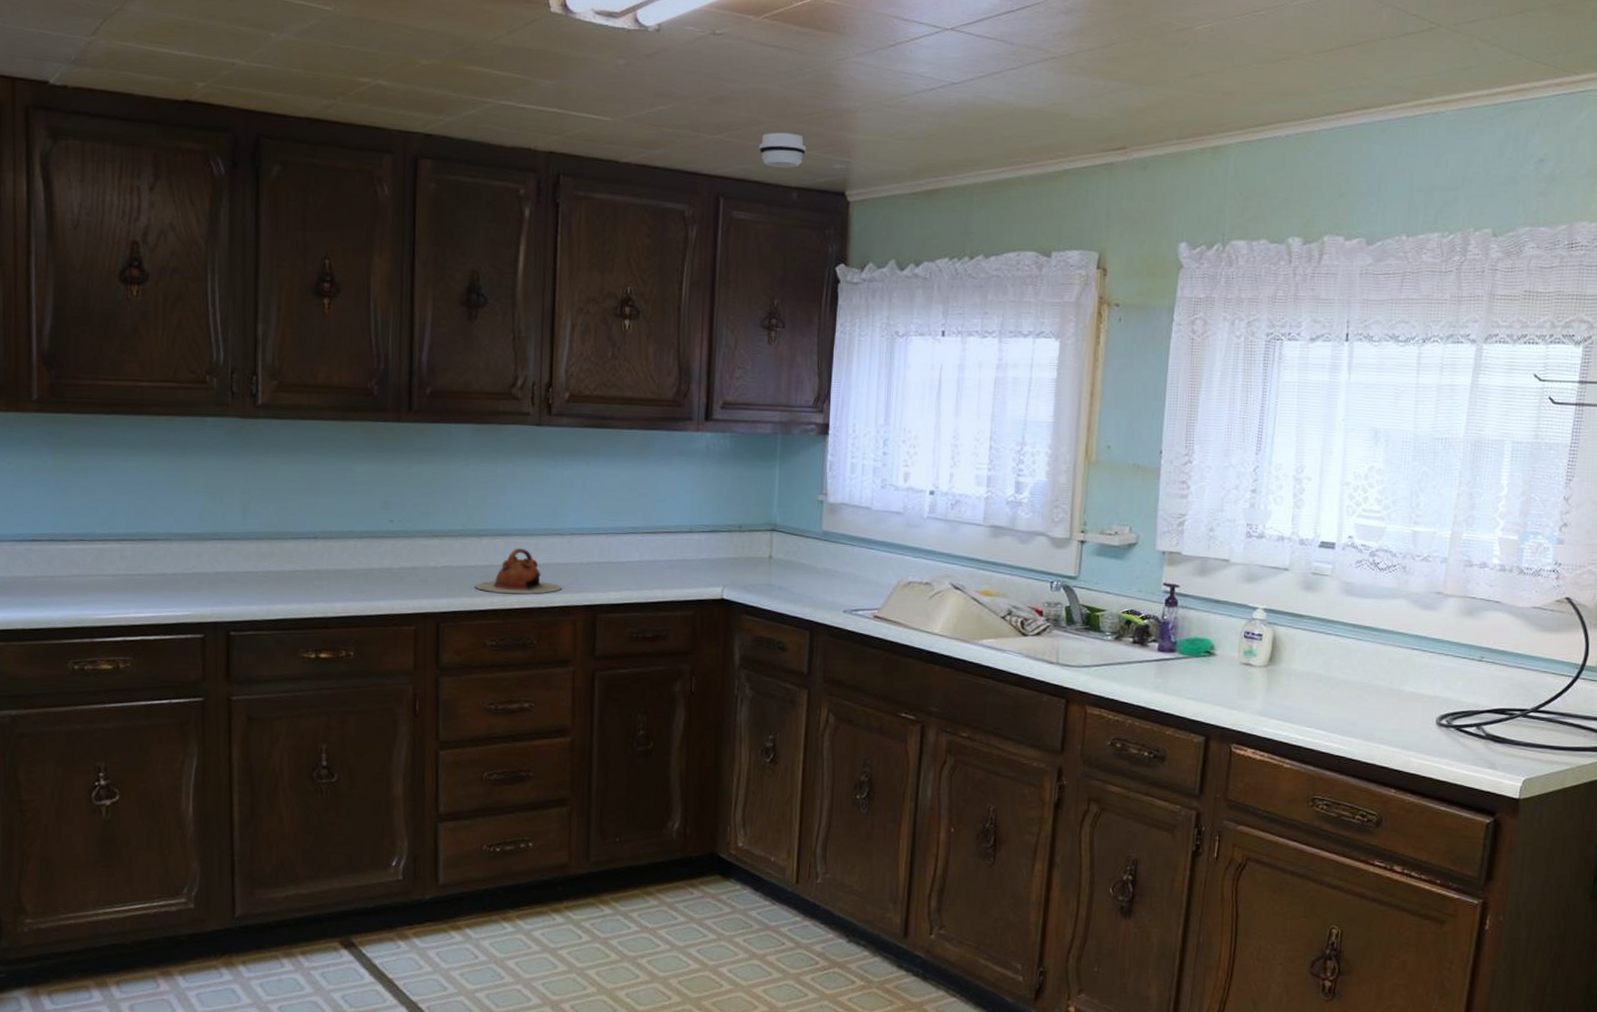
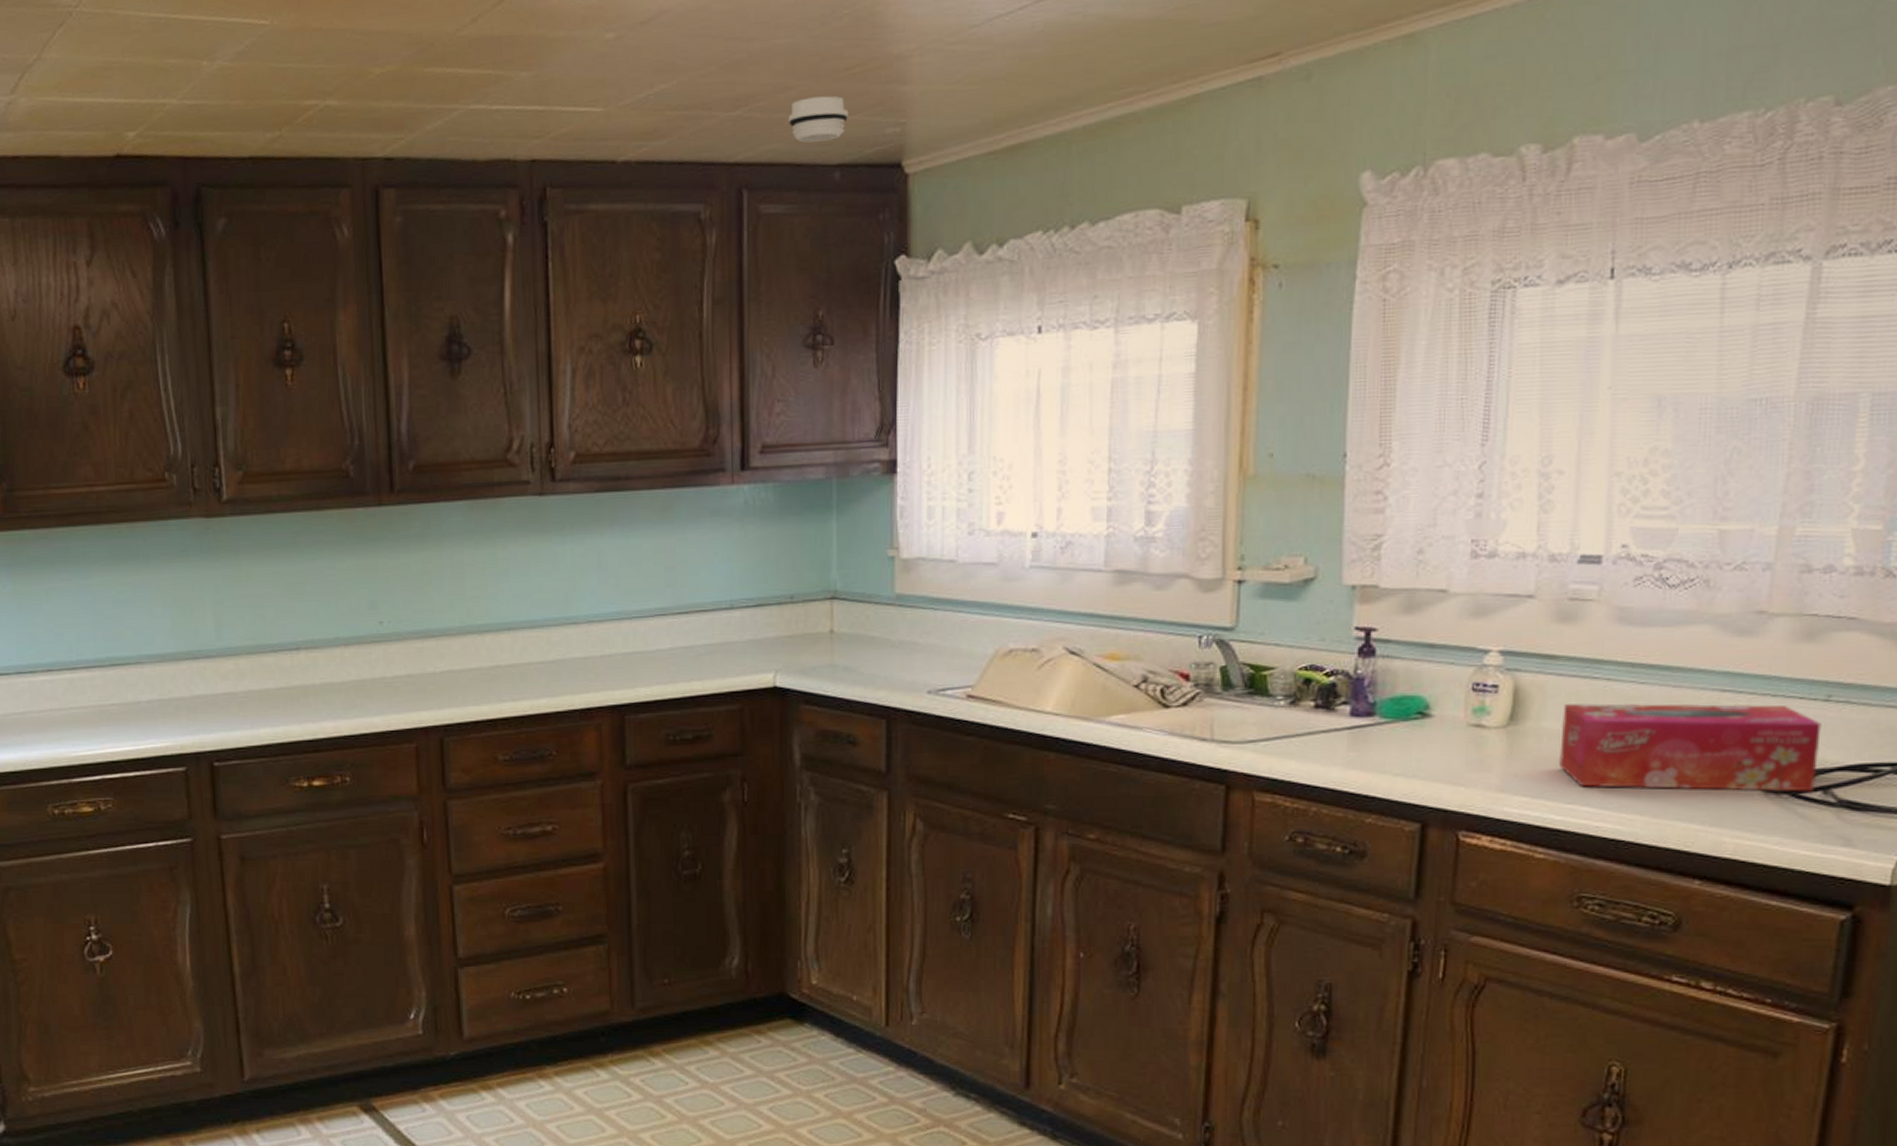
teapot: present [475,547,563,595] -> none [480,643,582,699]
tissue box: none [1301,652,1477,727] -> present [1558,703,1822,792]

